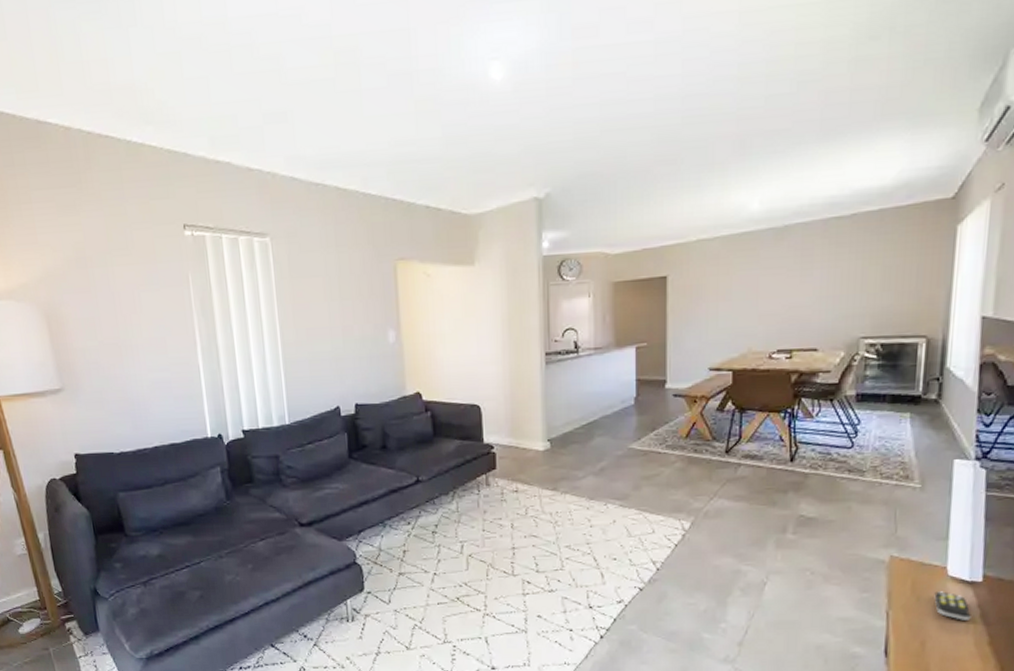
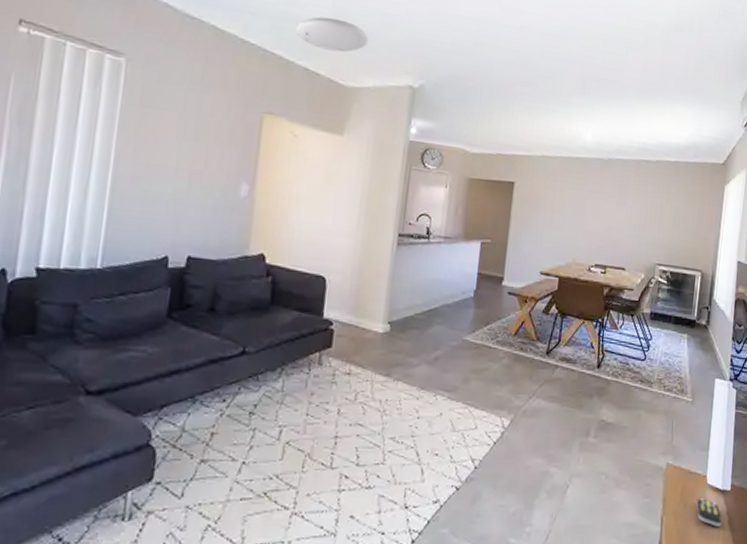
ceiling light: none [411,146,485,183] -> present [296,17,370,52]

